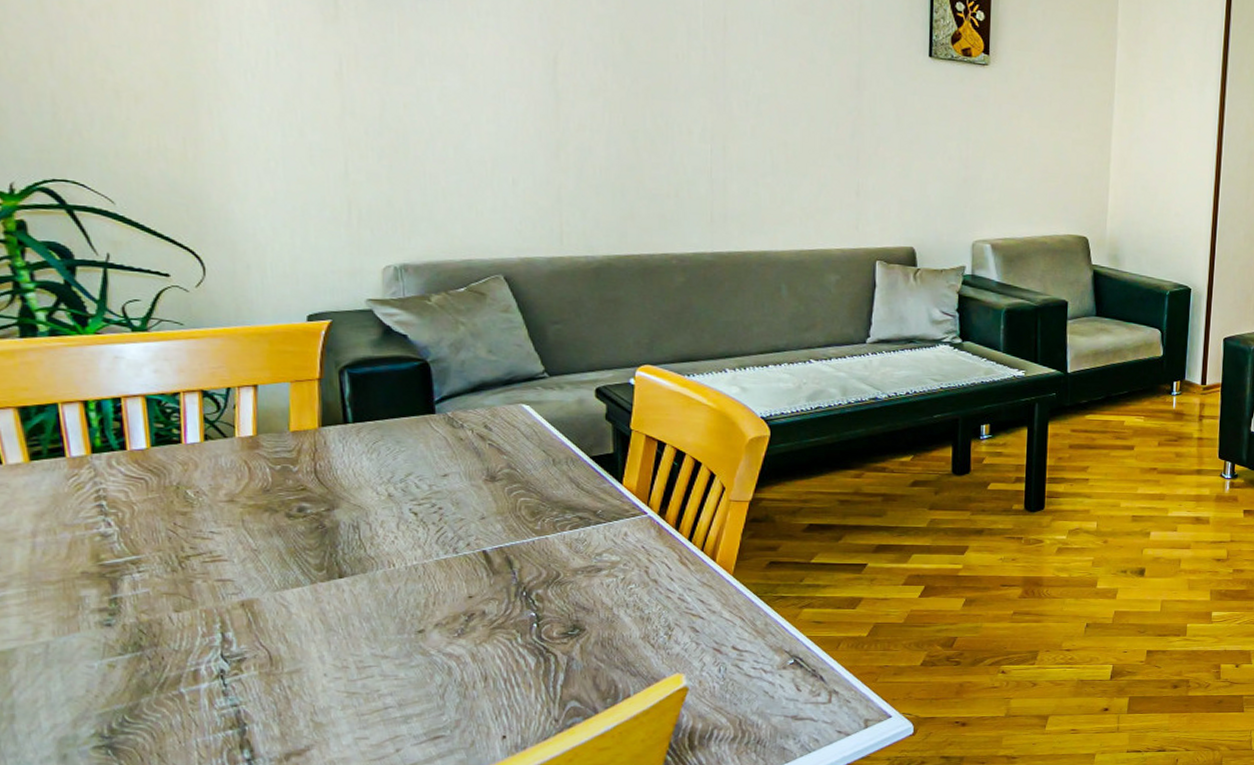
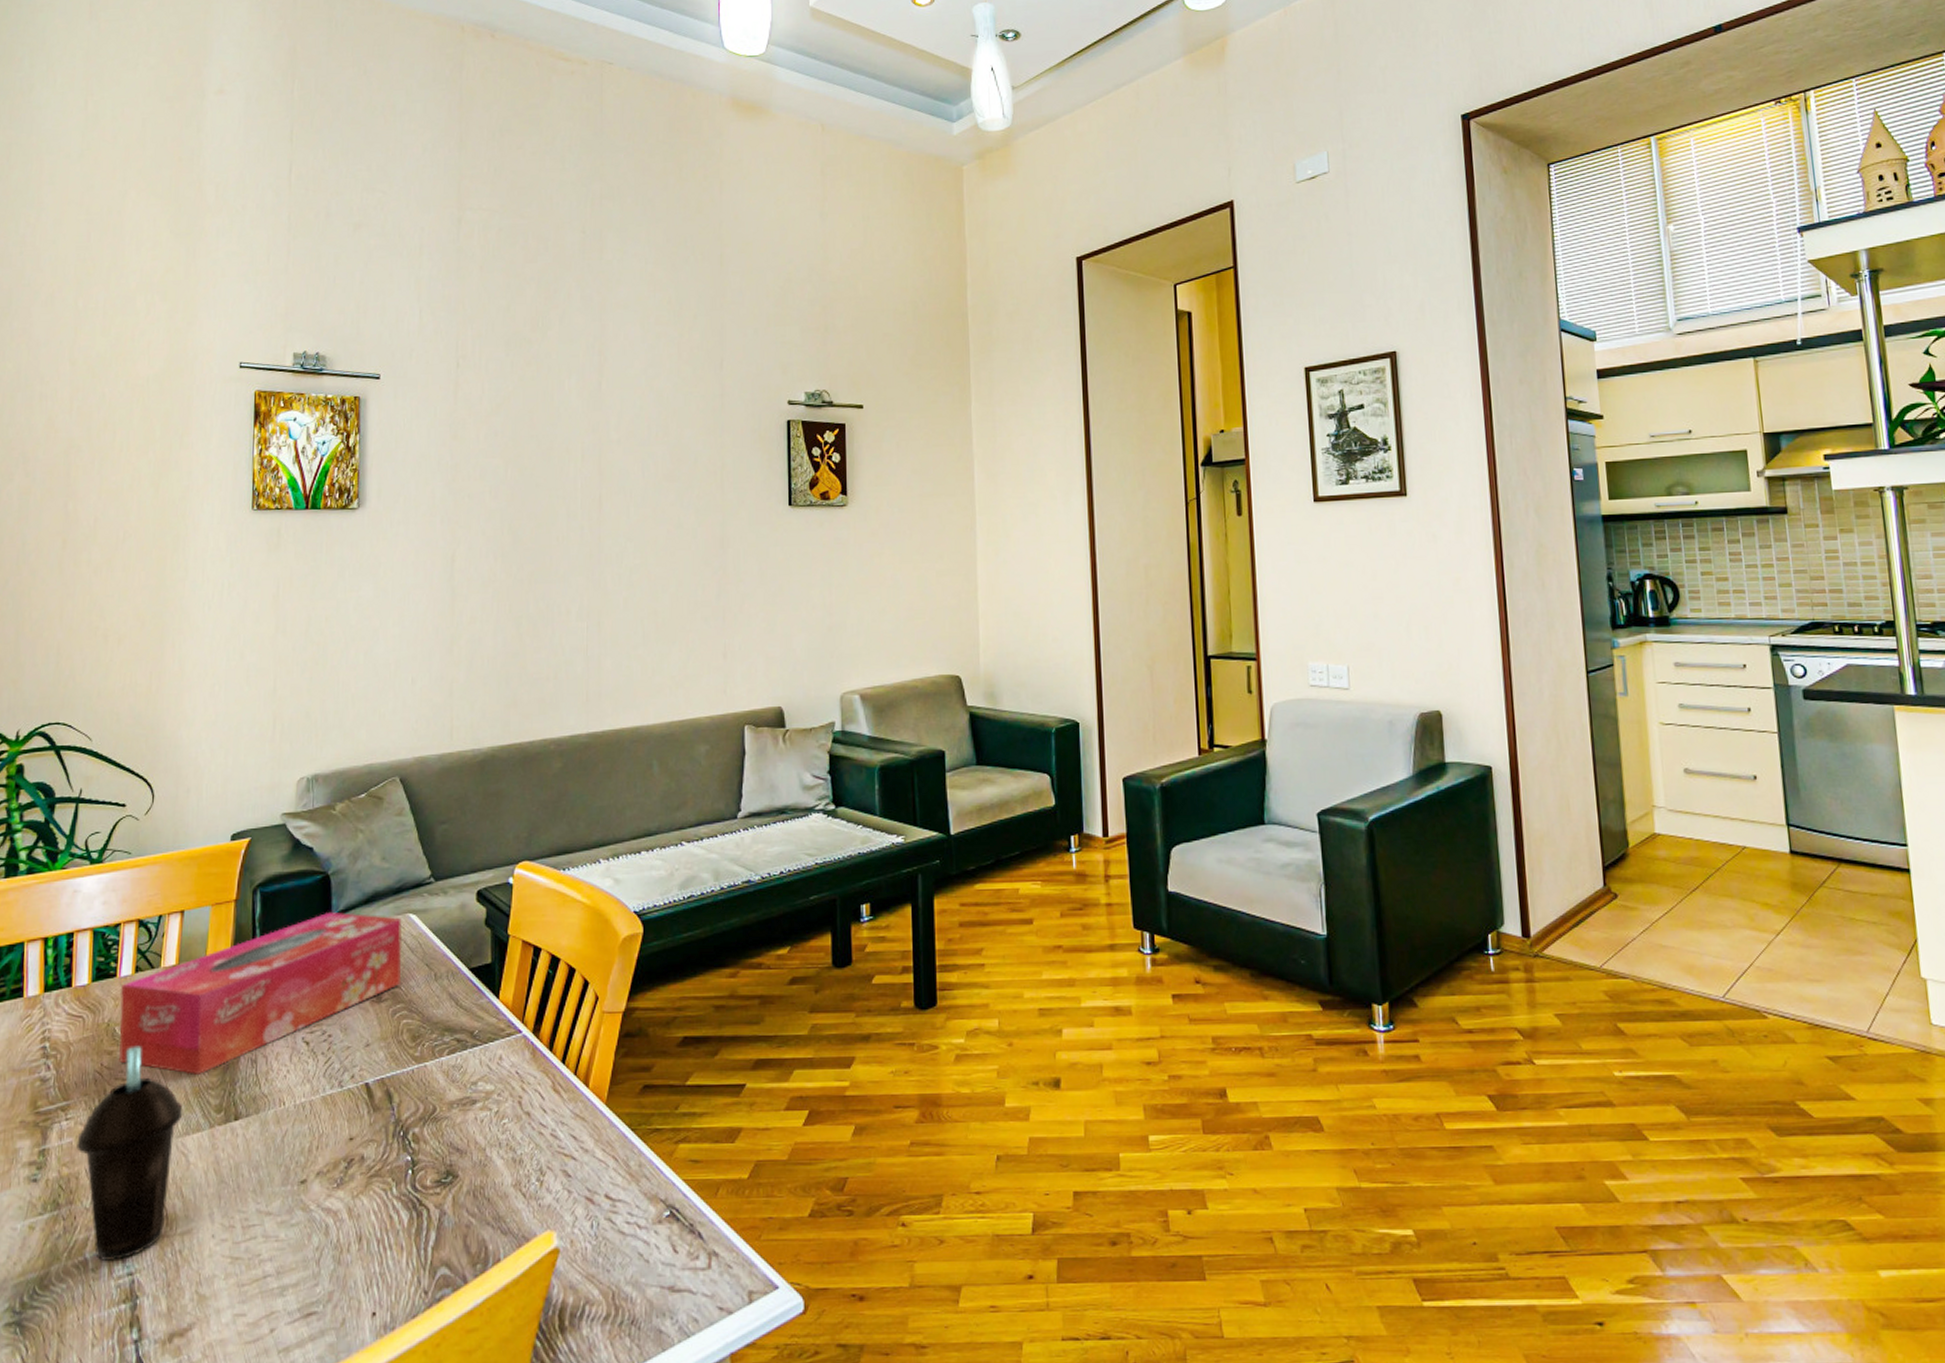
cup: none [154,508,279,694] -> present [77,1045,183,1261]
tissue box: none [187,396,516,537] -> present [119,911,403,1075]

